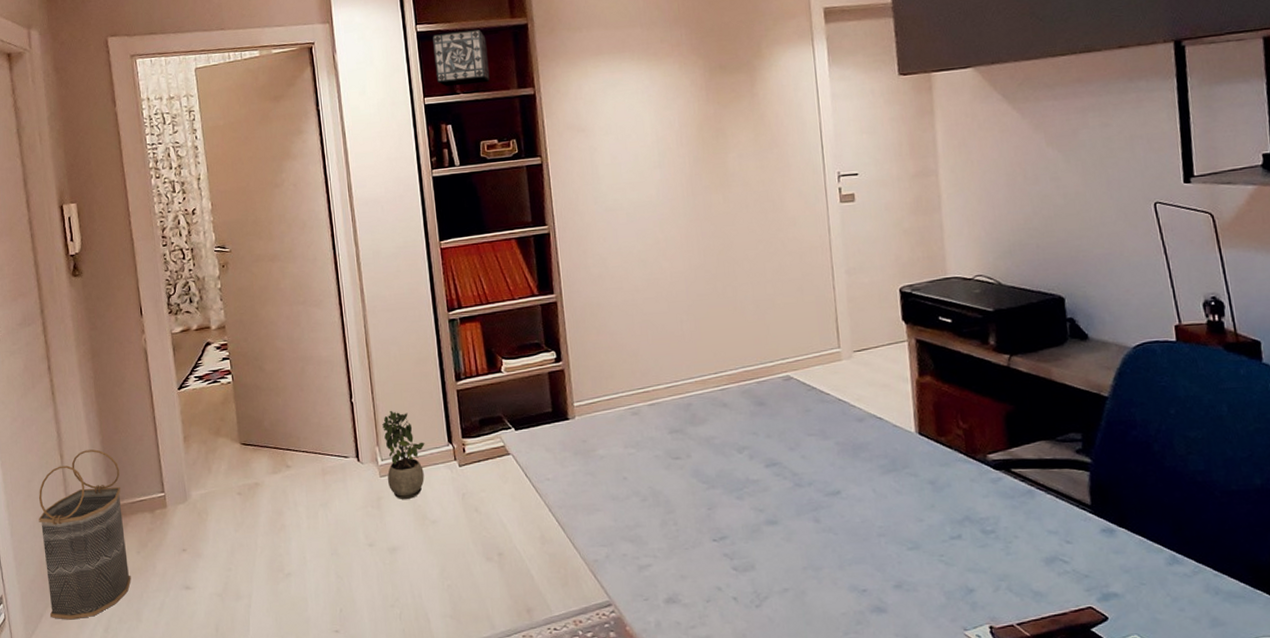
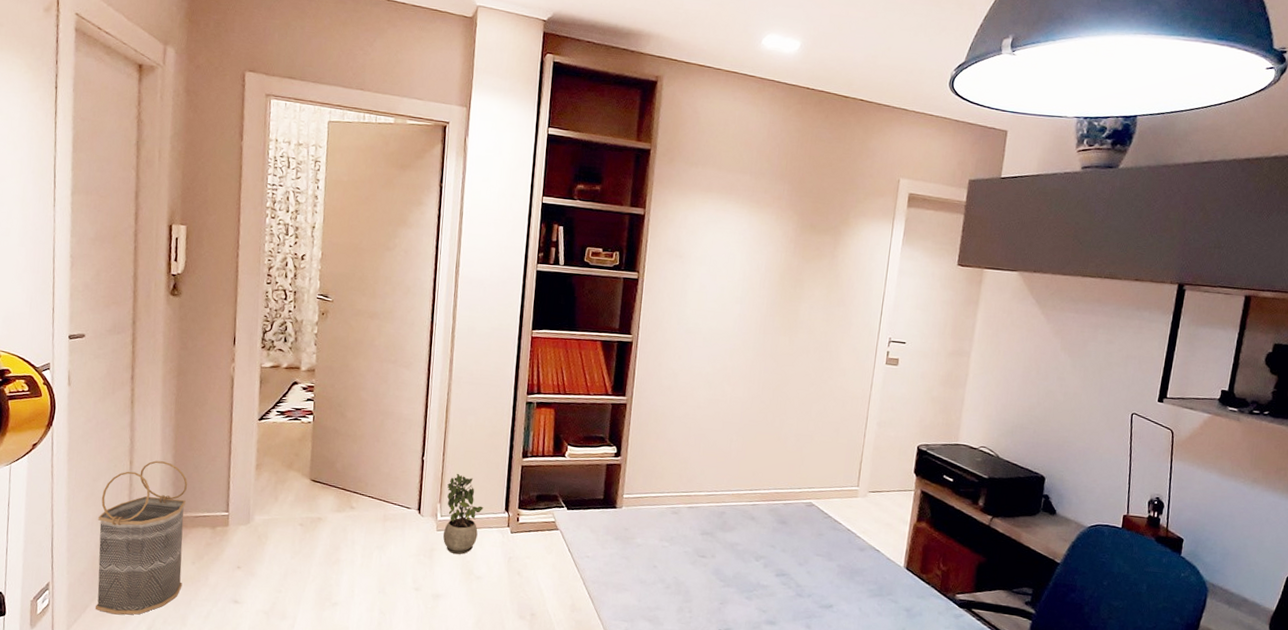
decorative box: present [432,29,490,87] -> none [557,140,611,195]

